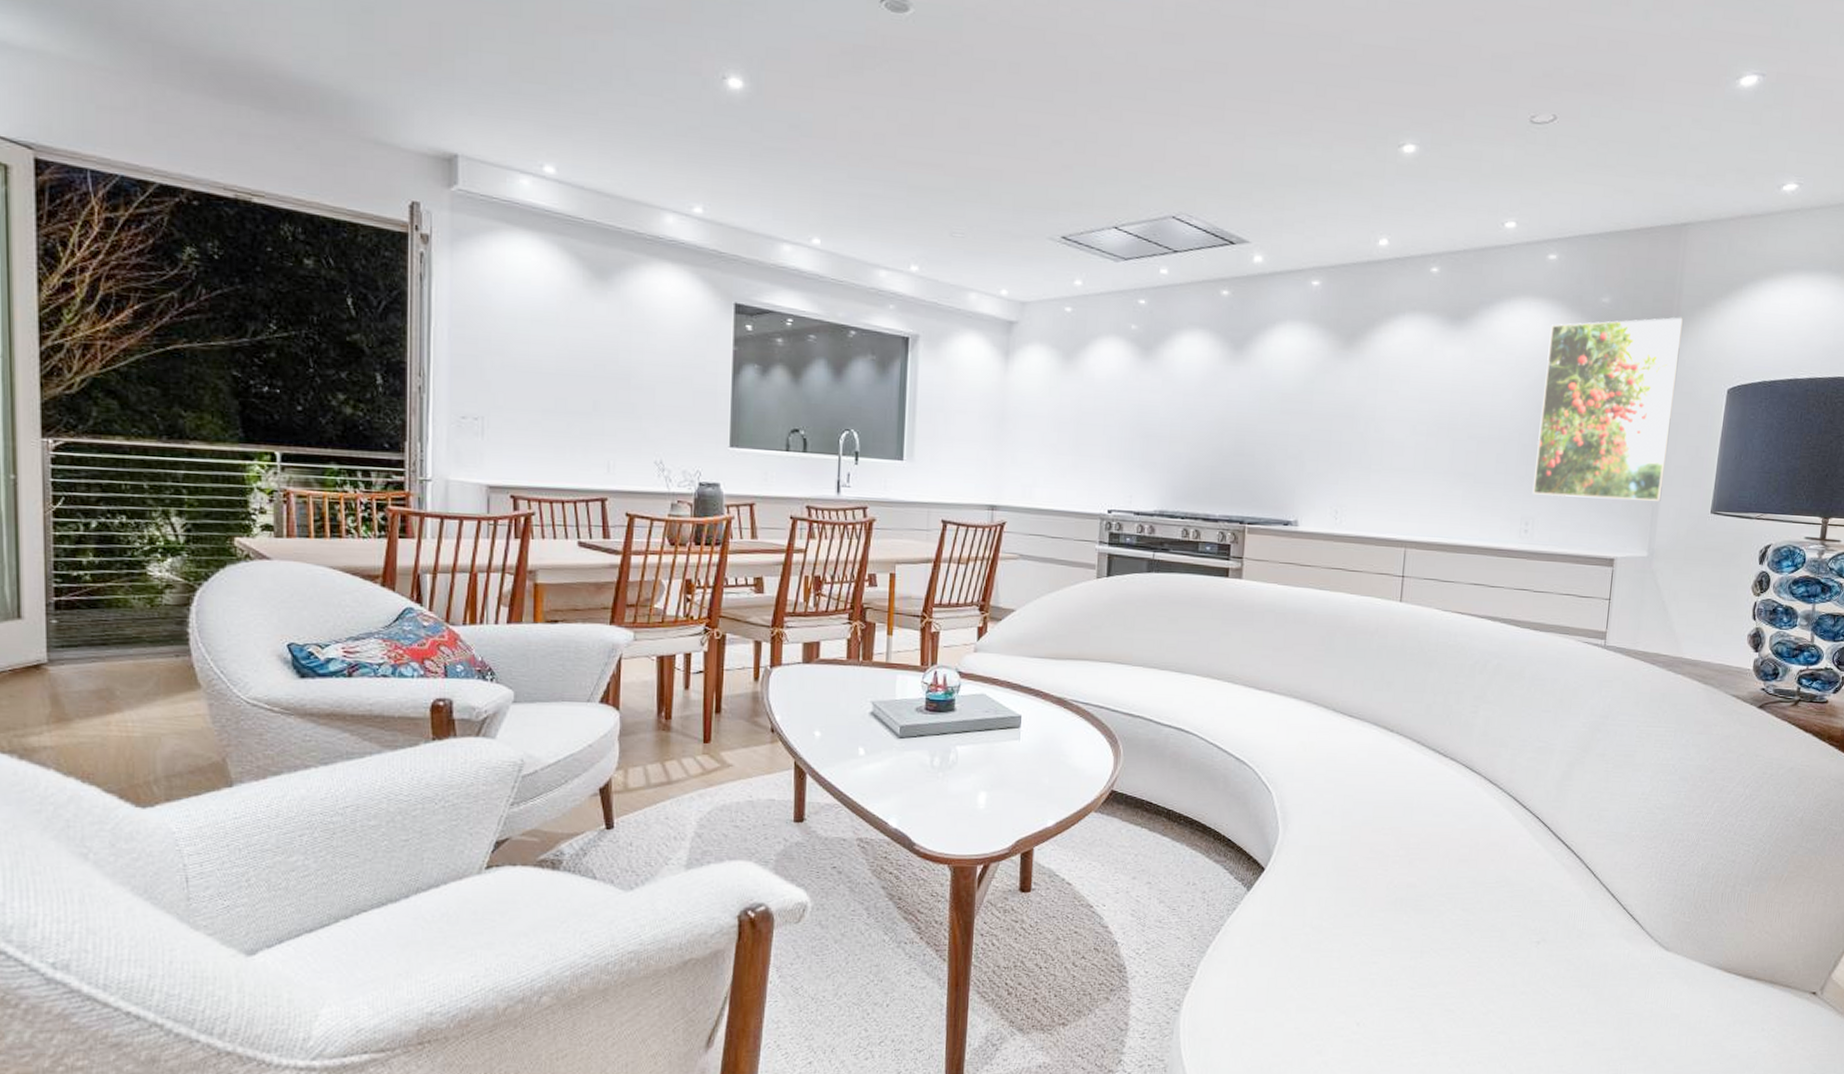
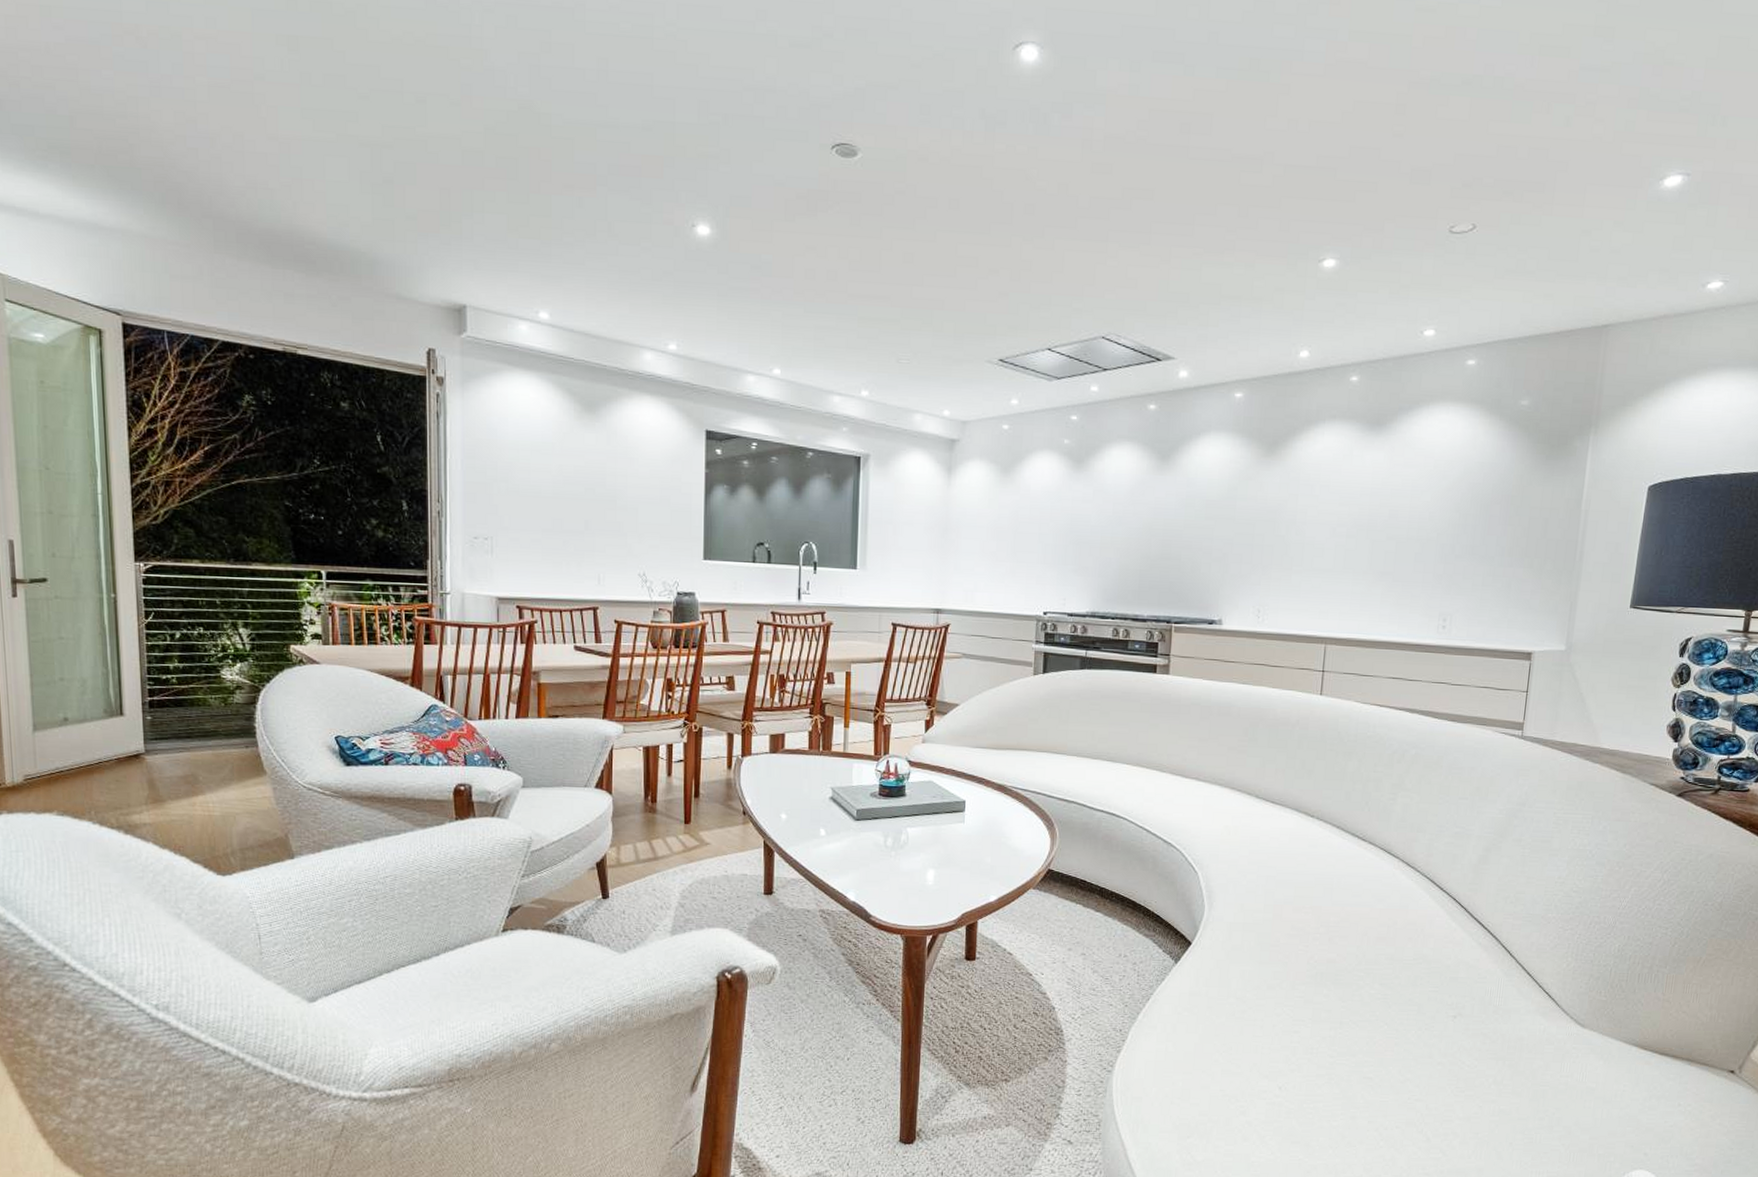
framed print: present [1532,317,1683,501] -> none [1450,417,1603,597]

